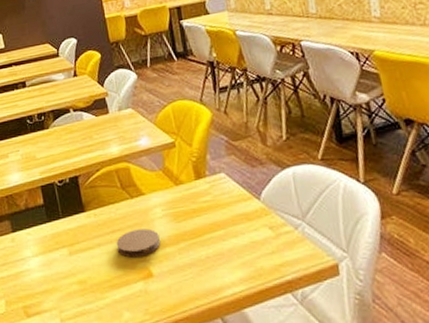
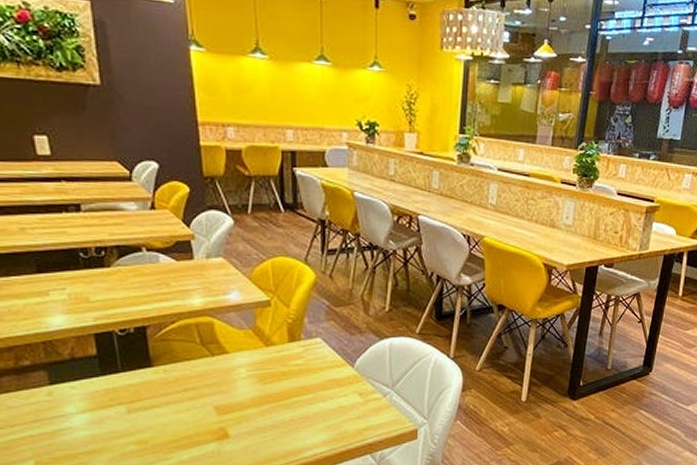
coaster: present [116,228,160,258] -> none [188,389,241,418]

